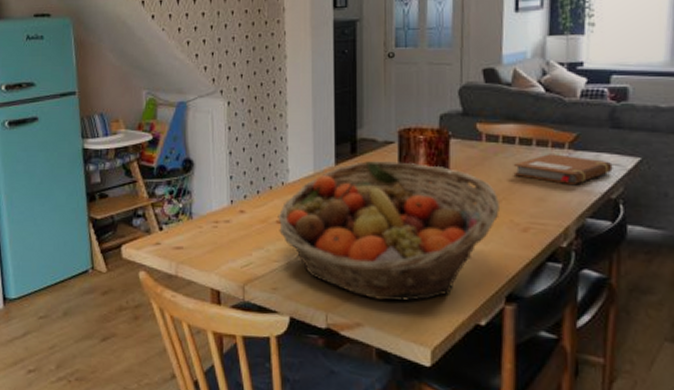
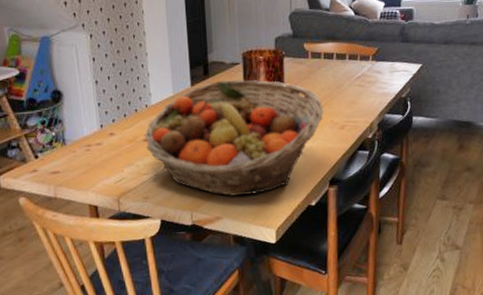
notebook: present [513,154,613,184] -> none [332,65,403,89]

